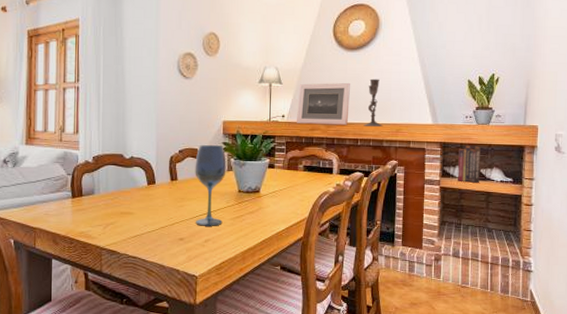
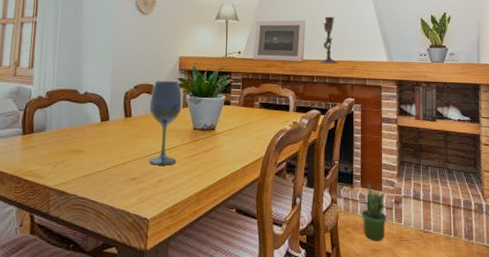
planter: none [402,243,426,295] -> present [362,184,387,241]

